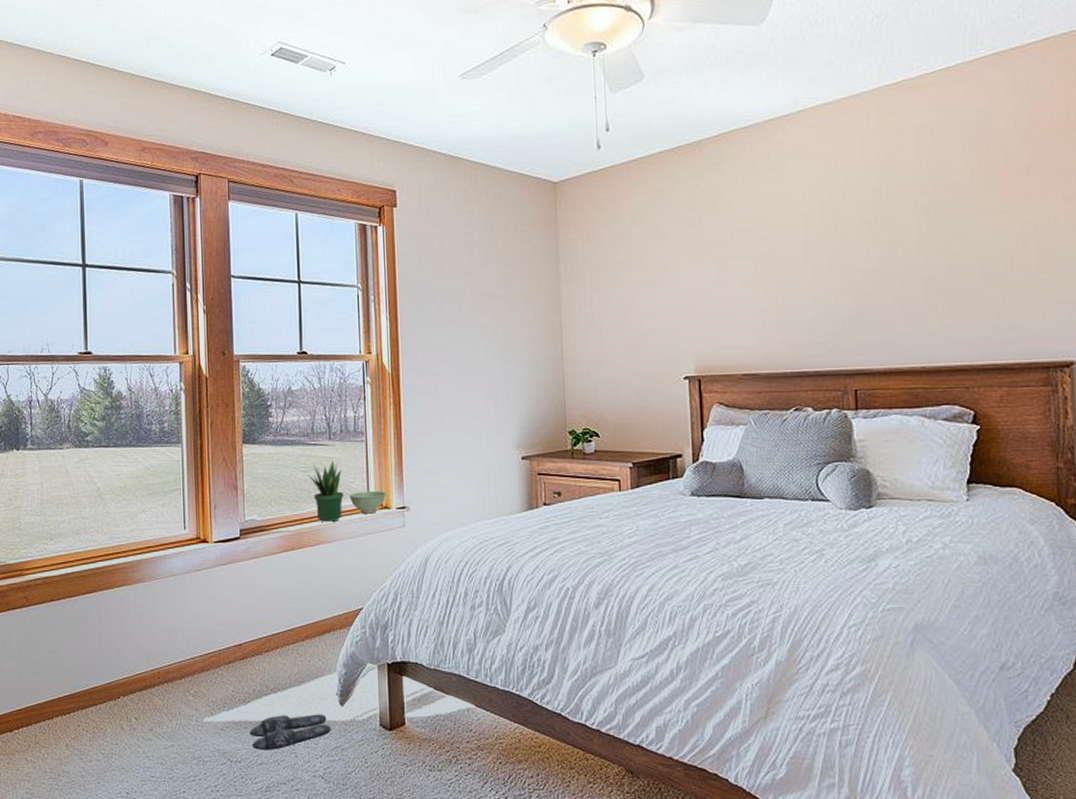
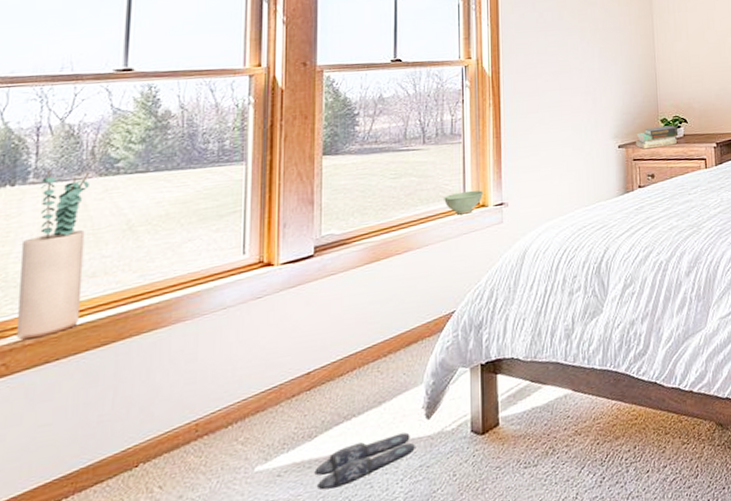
vase: none [27,438,71,580] -> present [17,169,90,340]
planter: present [308,460,344,523] -> none [398,164,438,229]
books: none [540,438,589,463] -> present [635,125,679,150]

